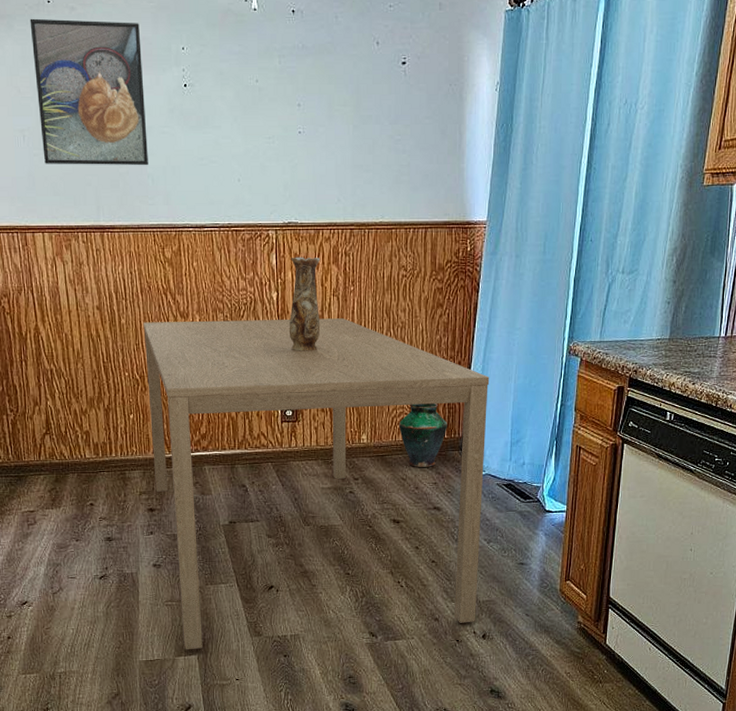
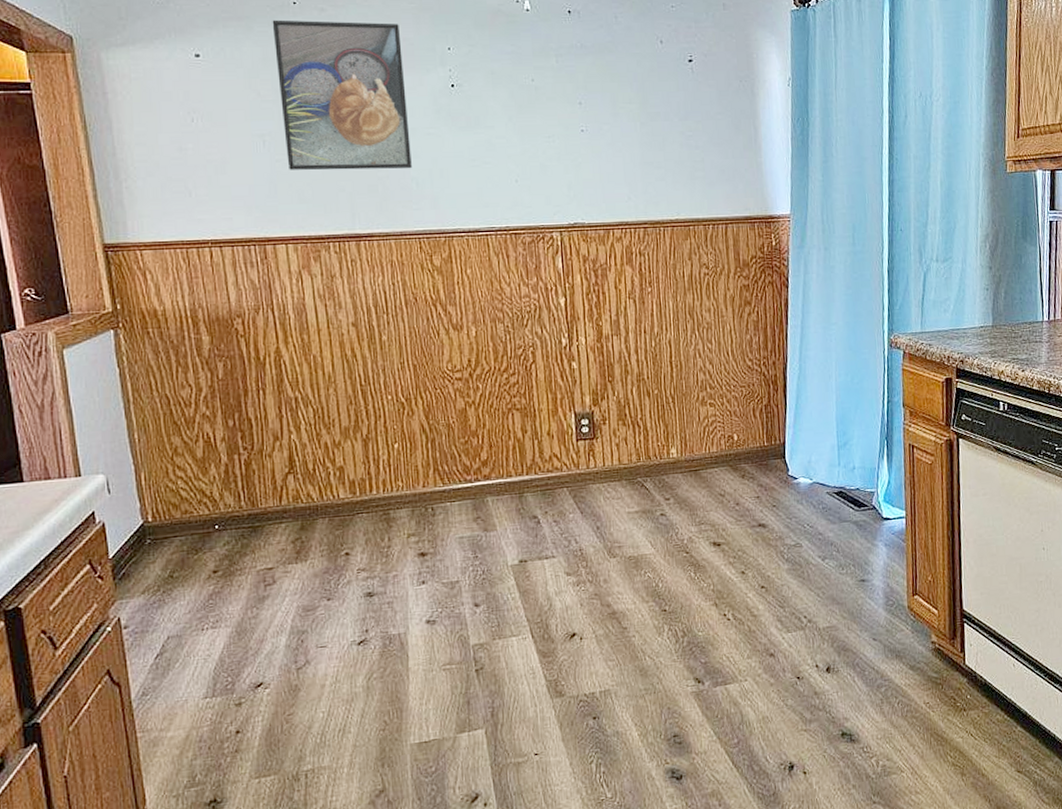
dining table: present [143,318,490,650] -> none [408,322,817,724]
vase: present [289,257,321,351] -> none [579,258,617,360]
vase: present [398,403,448,467] -> none [711,408,767,481]

